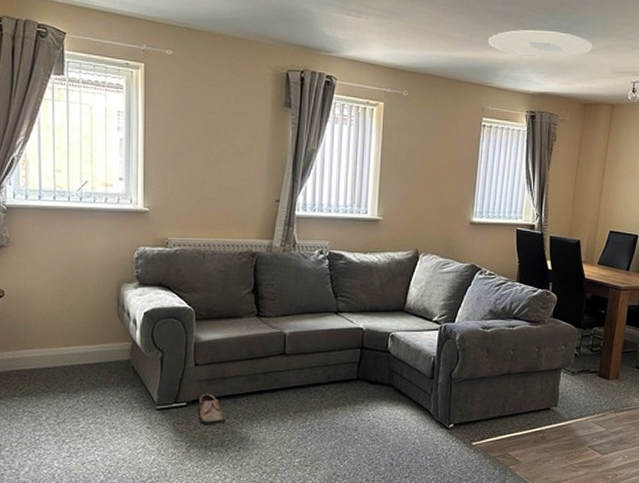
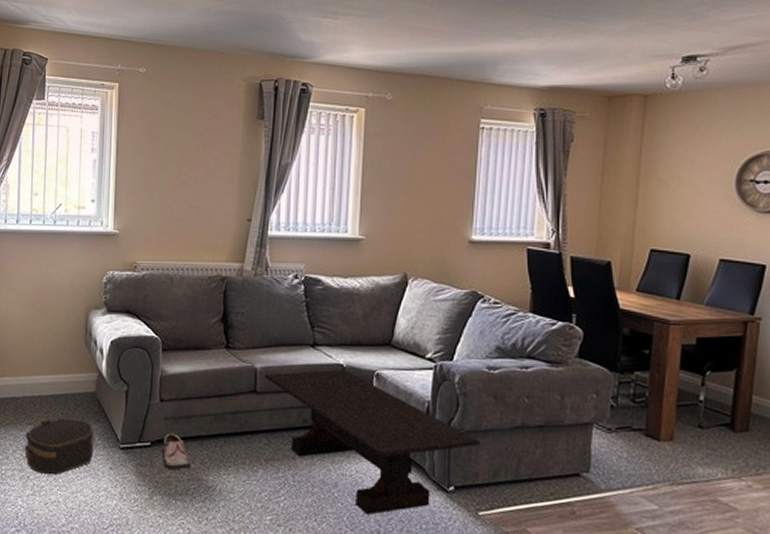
hat box: none [58,385,130,436] -> present [24,418,94,474]
coffee table: none [292,332,476,451] -> present [264,369,481,515]
ceiling light: present [487,29,593,58] -> none [484,14,616,47]

